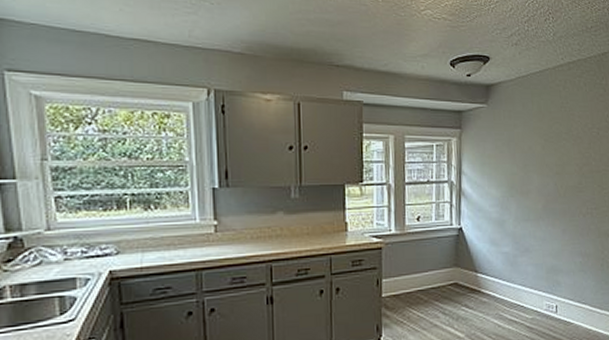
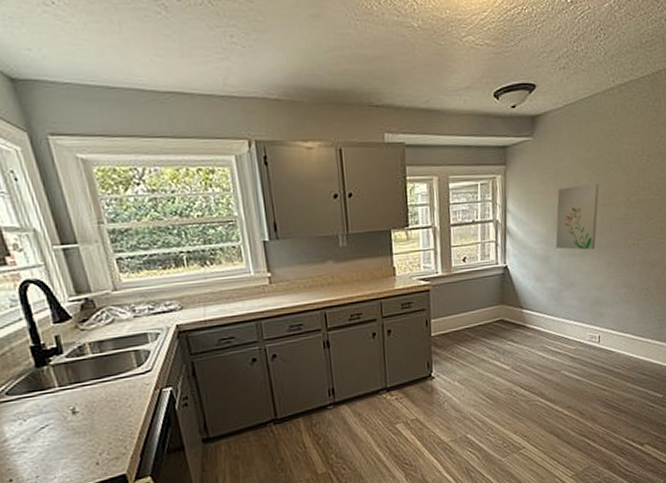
wall art: none [510,152,552,216] -> present [555,184,600,250]

